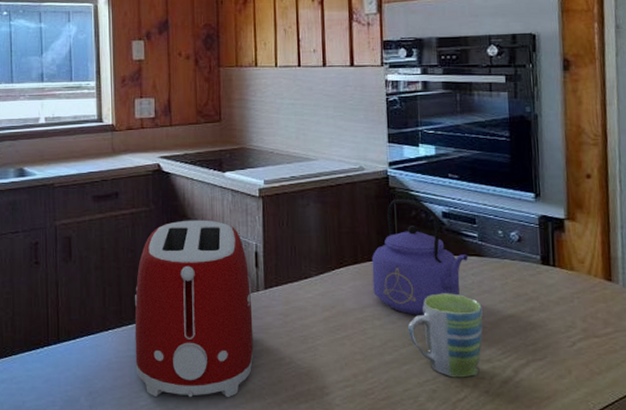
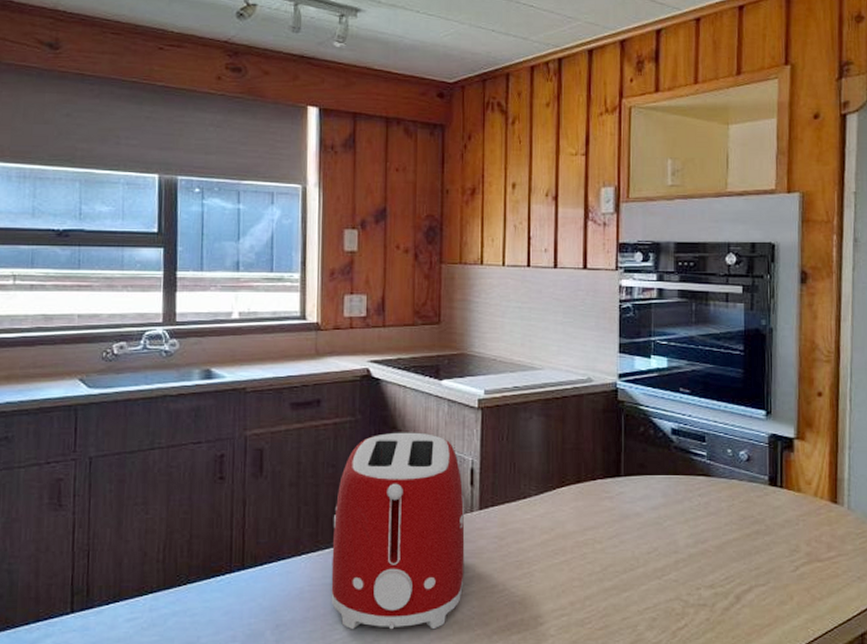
kettle: present [372,199,468,315] -> none [596,414,695,538]
mug: present [407,293,483,378] -> none [629,515,708,605]

